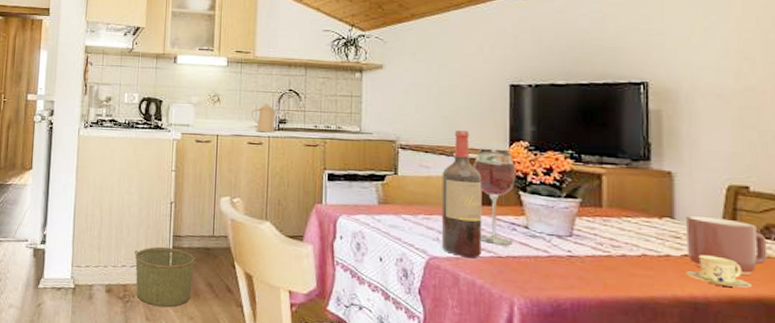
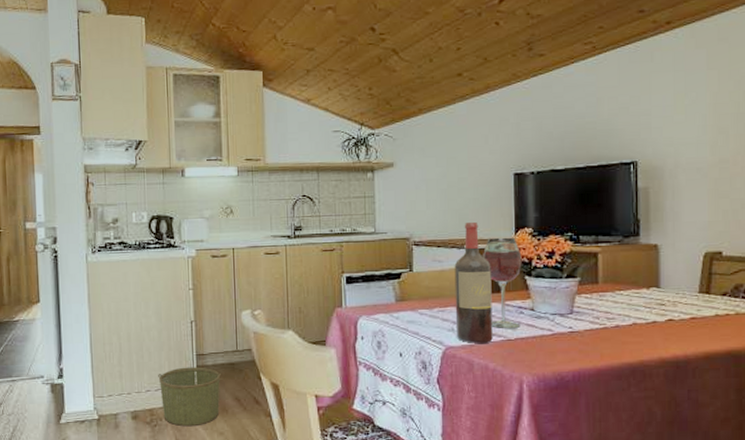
teapot: present [250,103,276,133] -> none [265,210,291,242]
mug: present [685,215,768,276] -> none [669,282,736,333]
cup and saucer: present [685,254,753,288] -> none [669,317,724,345]

